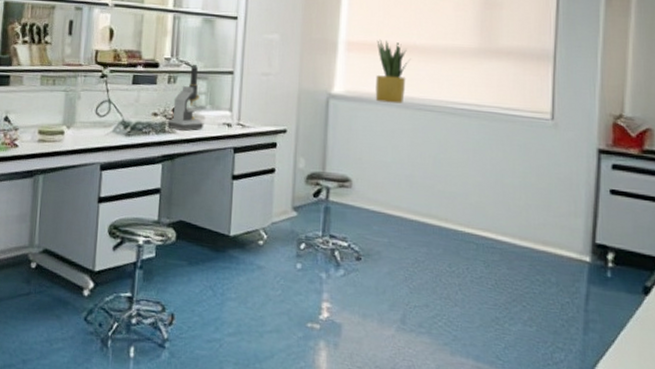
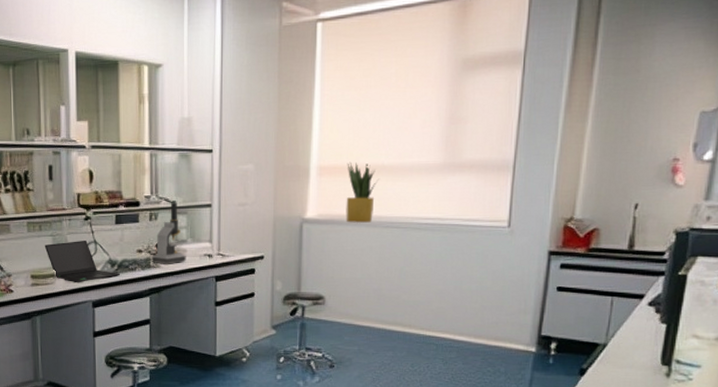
laptop: none [56,98,133,143] -> present [44,241,121,282]

